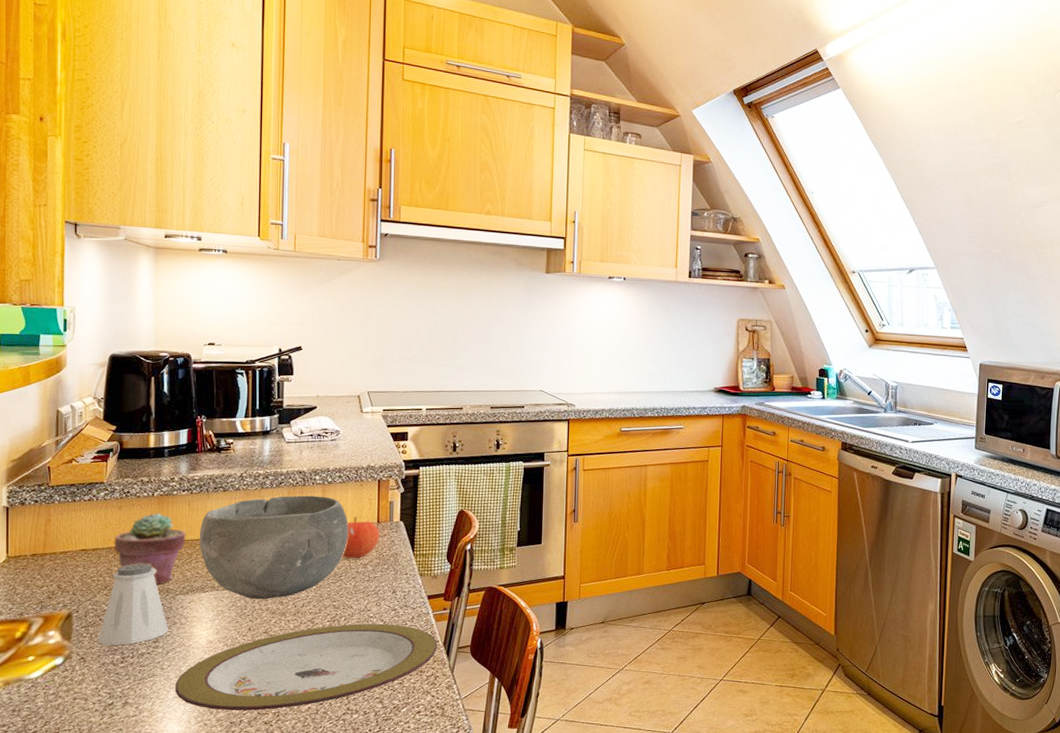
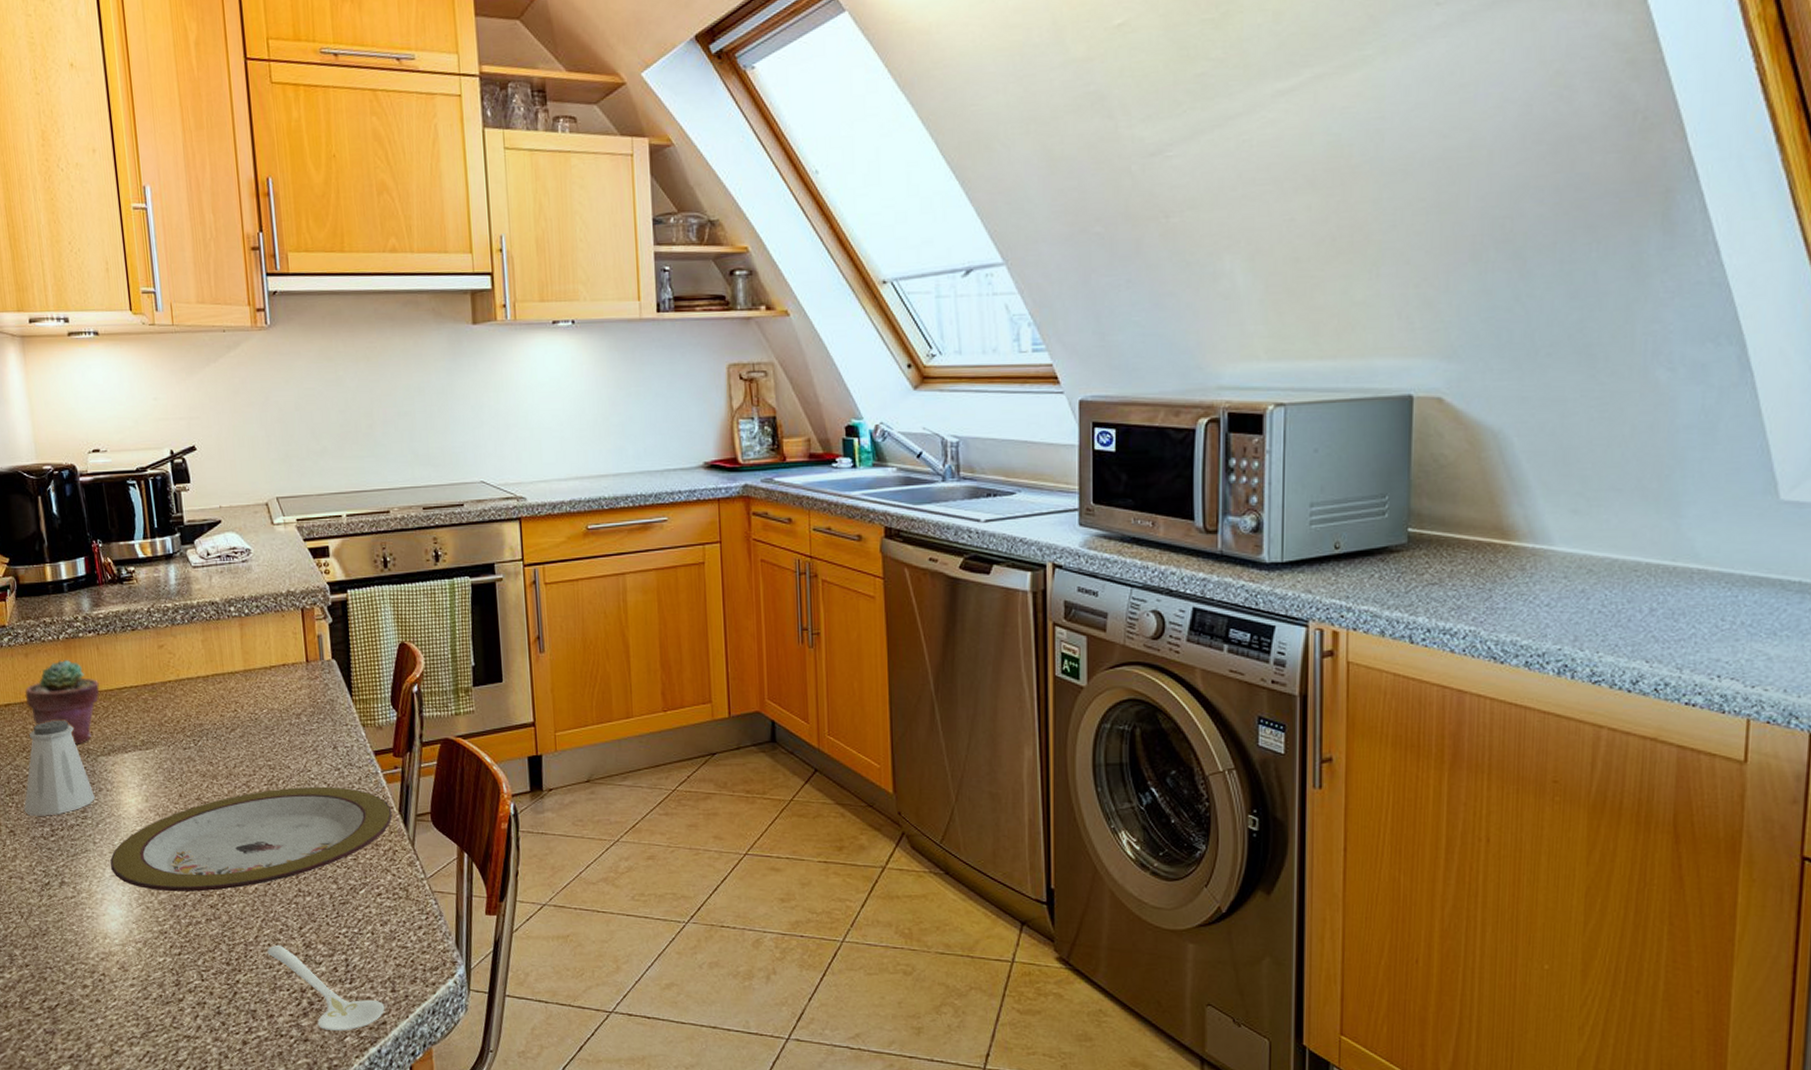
bowl: present [199,495,348,600] -> none [112,631,275,760]
apple: present [341,516,380,559] -> none [270,655,312,708]

